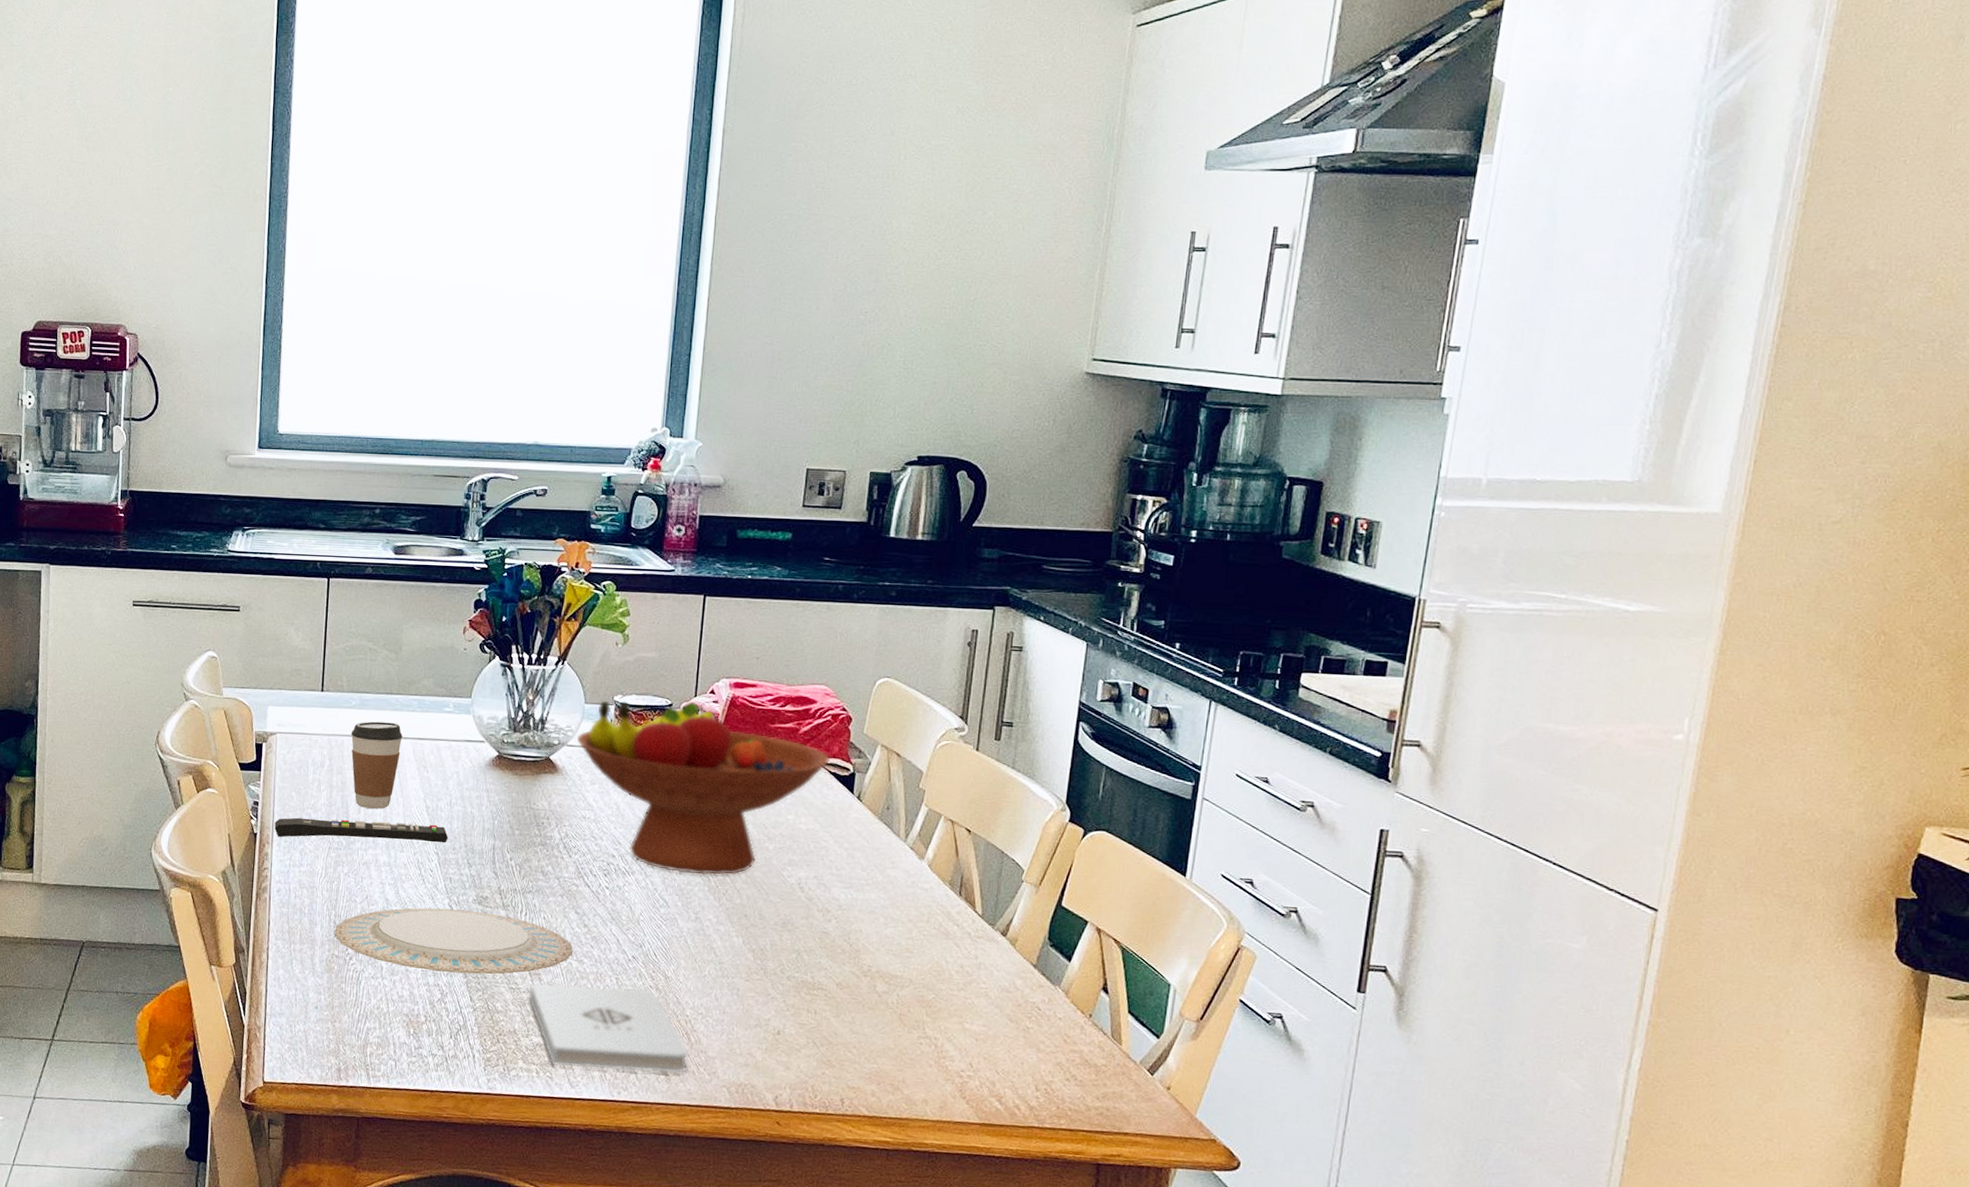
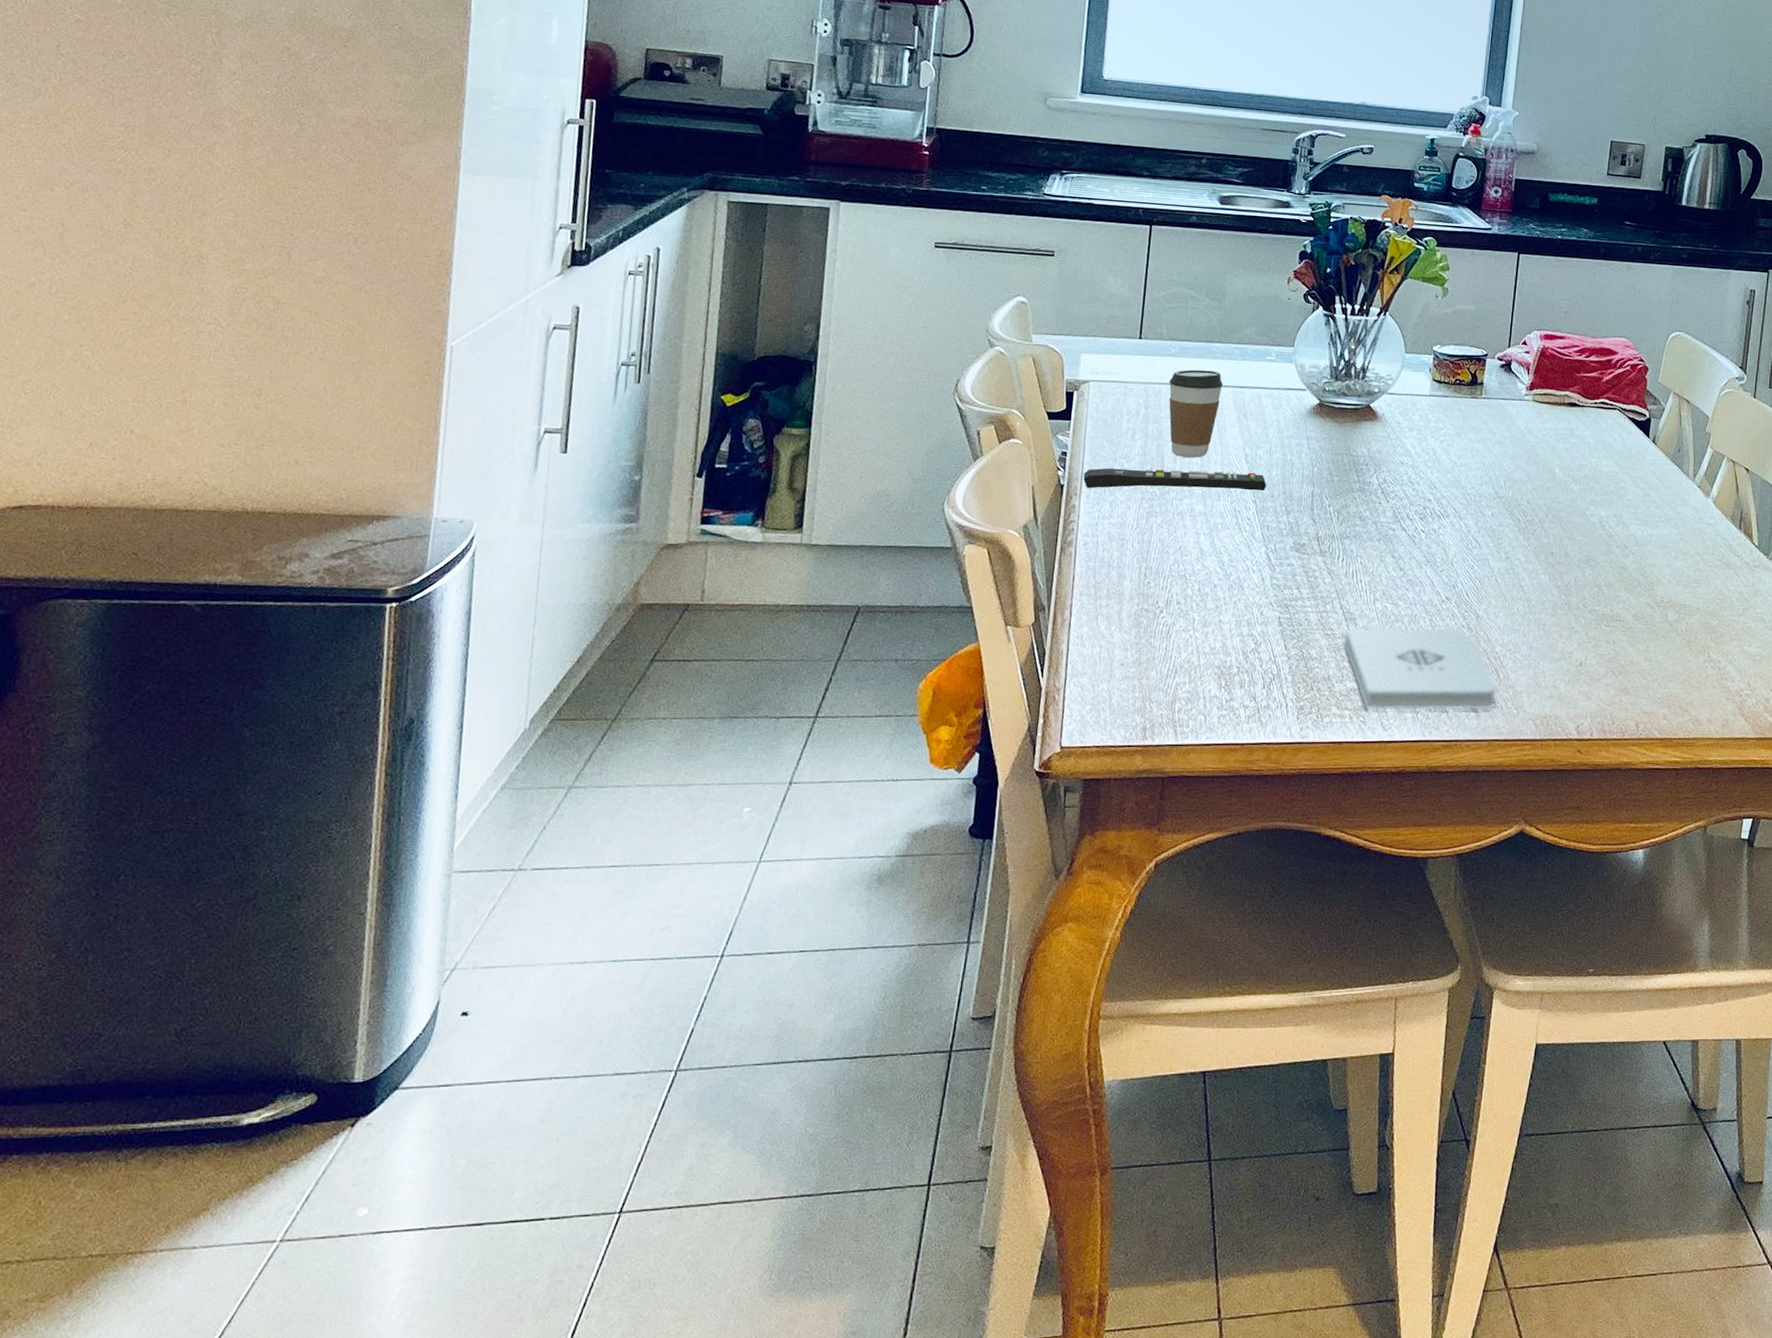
plate: present [334,908,574,975] -> none [1144,557,1389,622]
fruit bowl: present [576,700,831,875] -> none [1396,350,1630,516]

